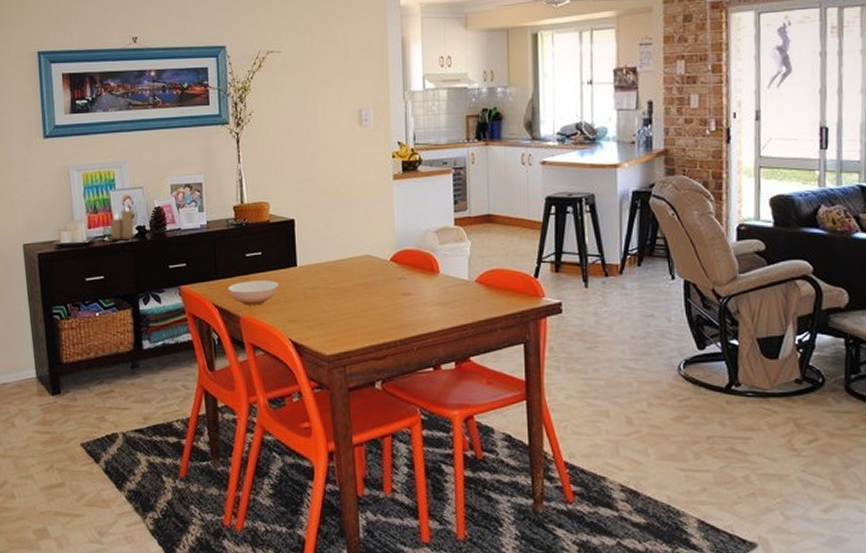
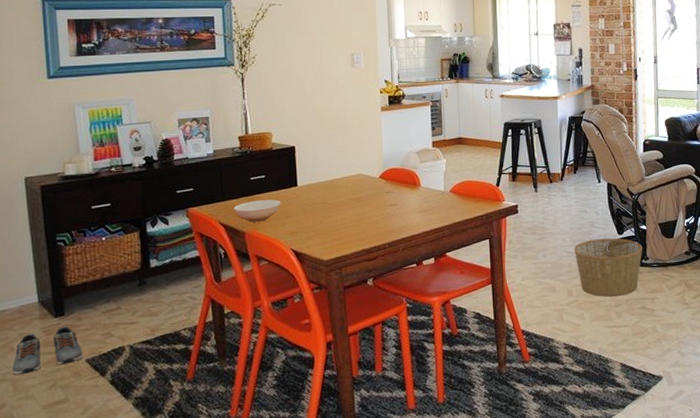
shoe: none [13,406,78,452] -> present [12,326,83,375]
candle: present [111,206,134,241] -> none [118,139,142,171]
basket: none [635,353,733,431] -> present [573,238,643,297]

